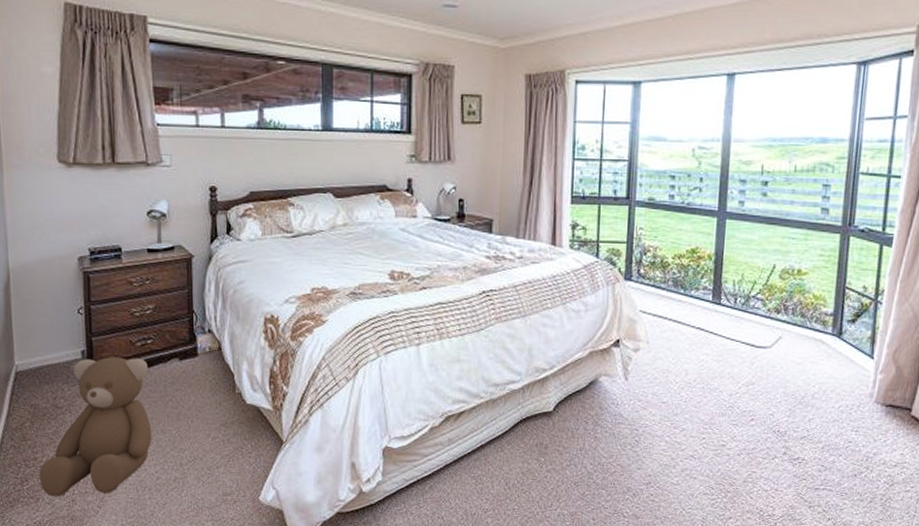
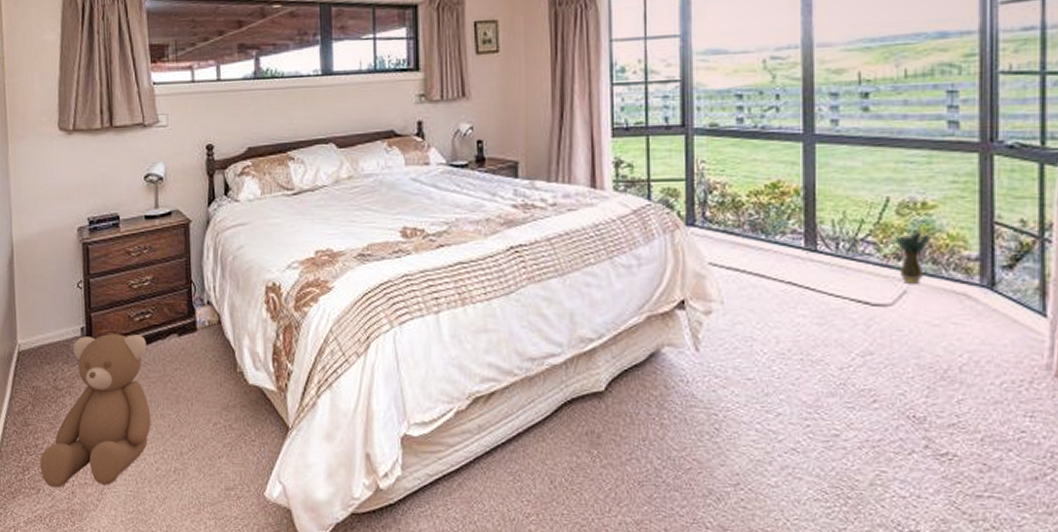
vase: none [777,291,803,332] -> present [895,230,933,283]

